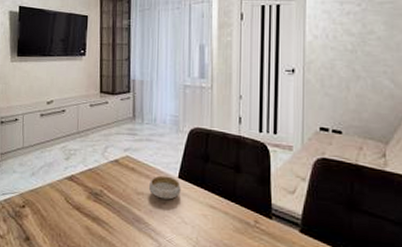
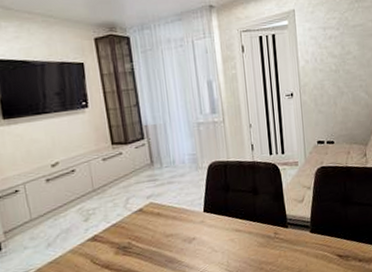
bowl: present [149,175,181,200] -> none [177,212,208,236]

